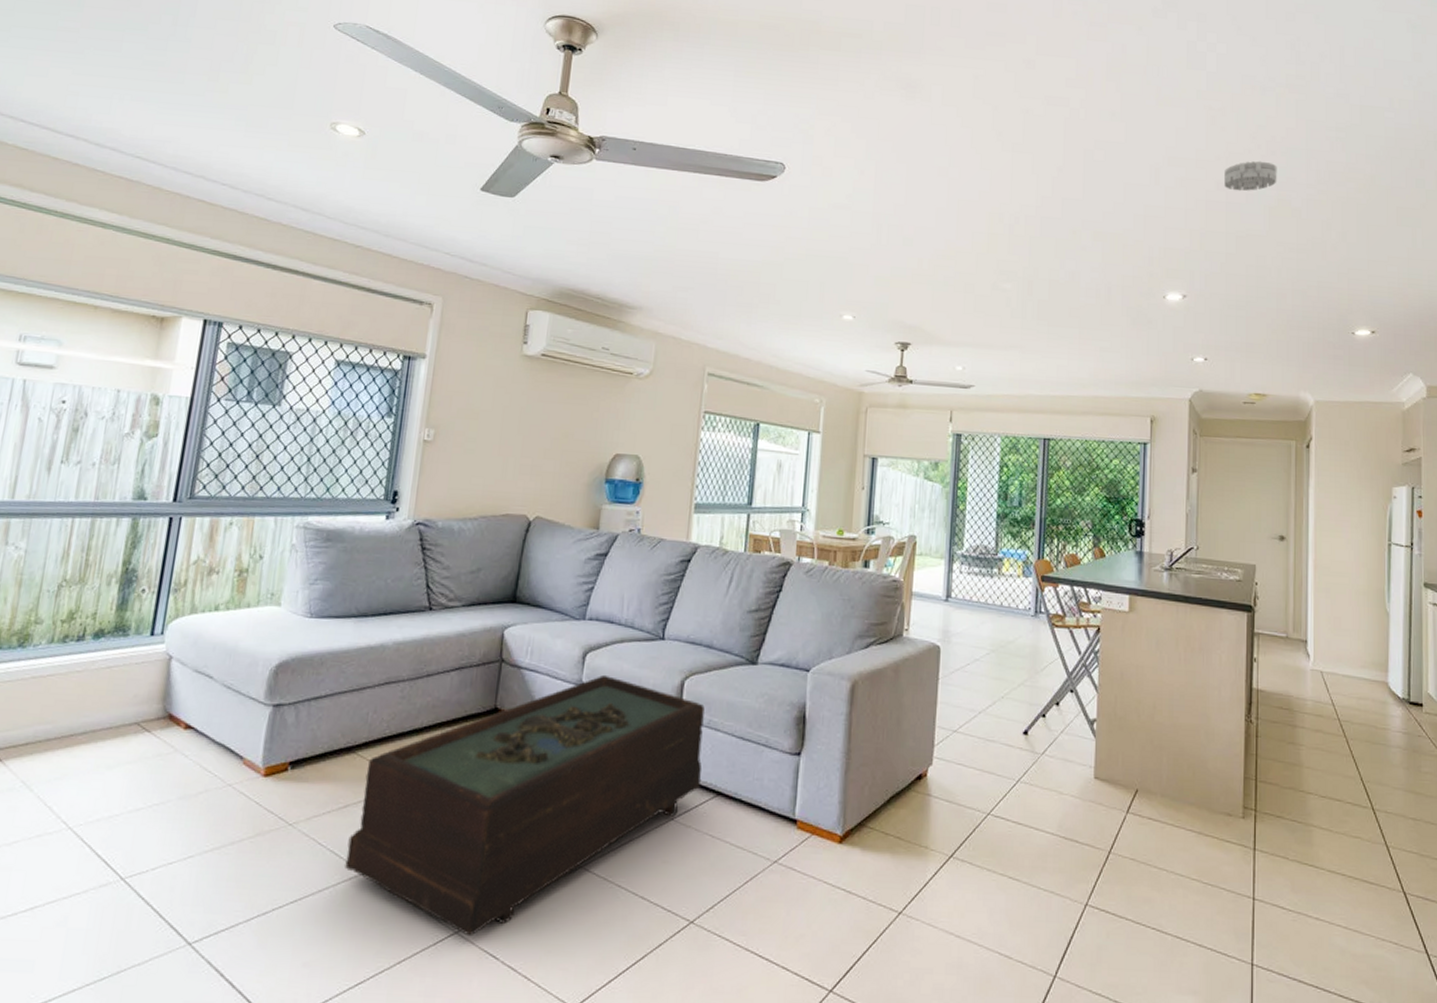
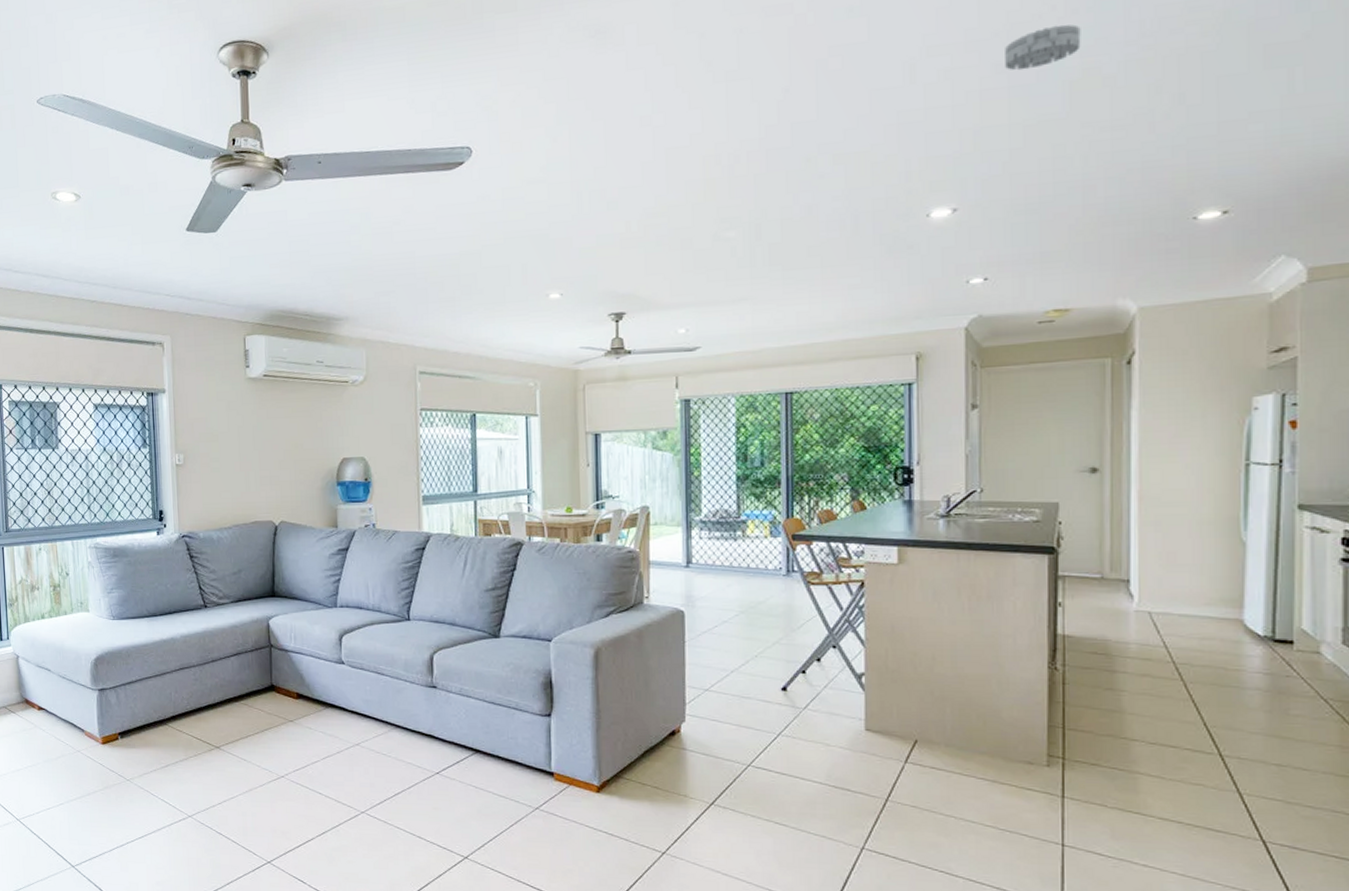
coffee table: present [345,674,705,937] -> none [173,653,459,866]

